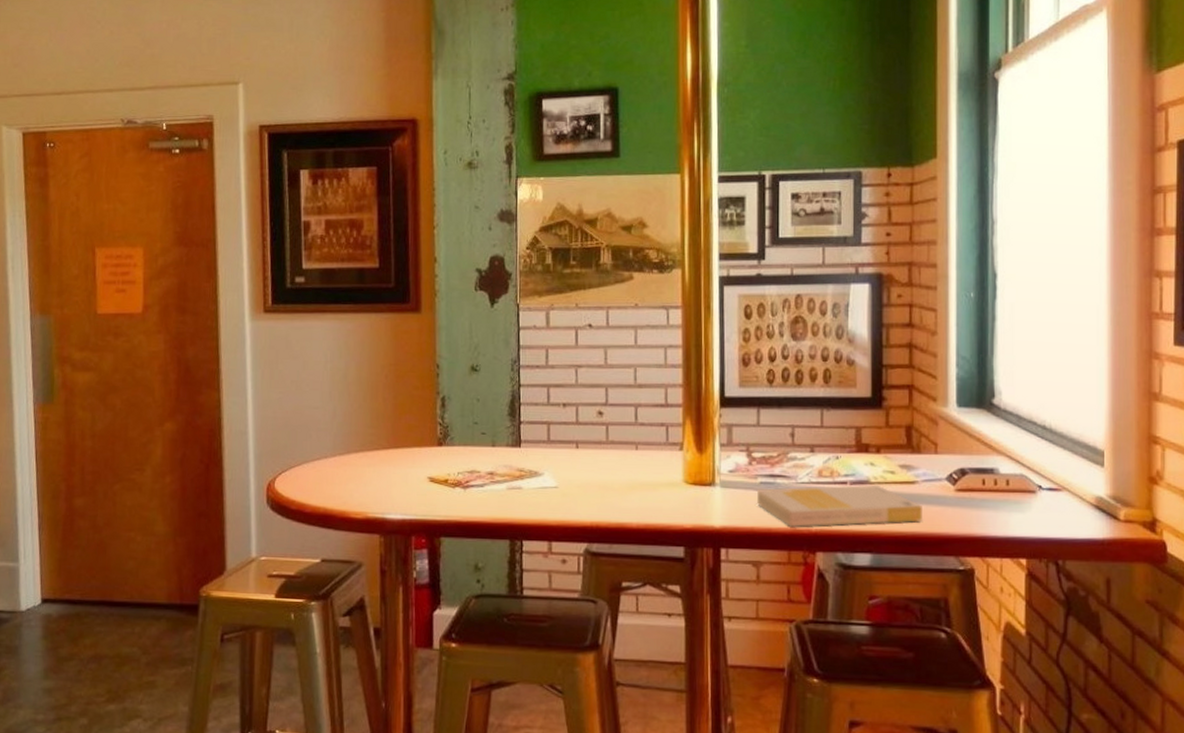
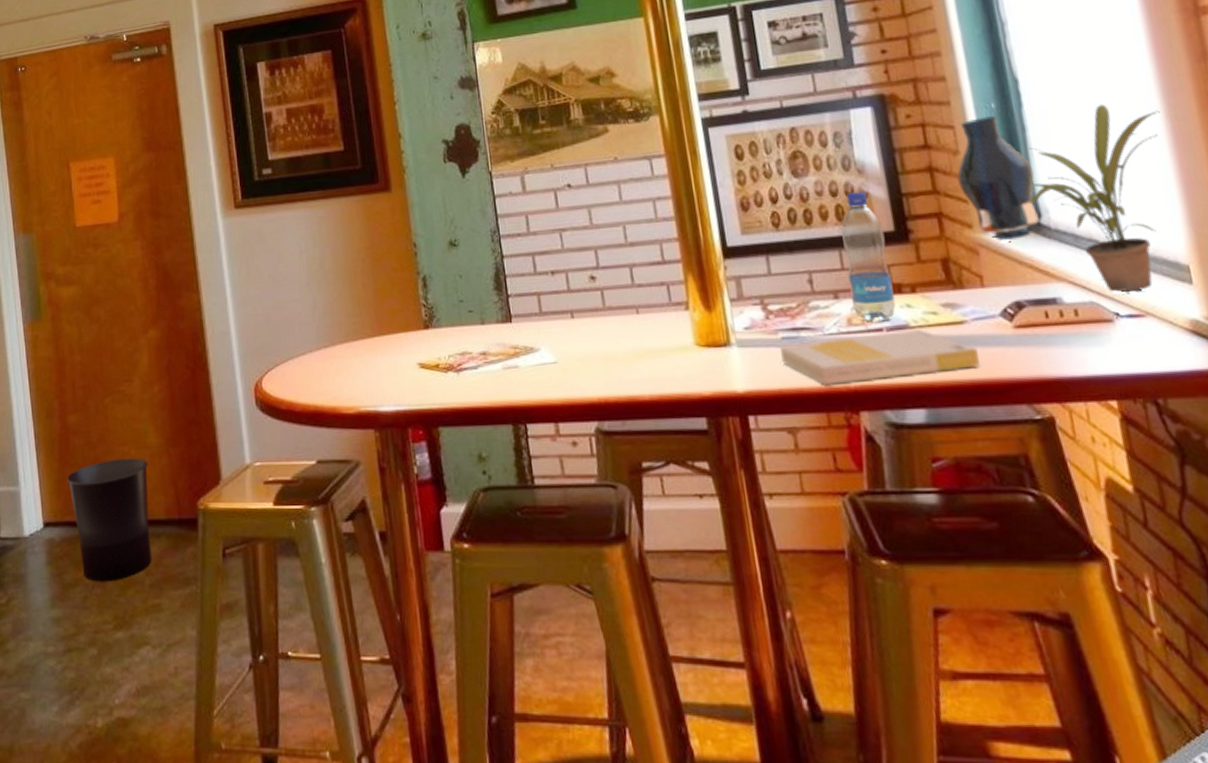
waste bin: none [69,543,153,657] -> present [67,458,152,581]
bottle: none [825,359,862,476] -> present [841,192,896,323]
vase: none [932,304,995,415] -> present [957,116,1039,240]
potted plant: none [987,305,1106,469] -> present [1029,104,1160,292]

